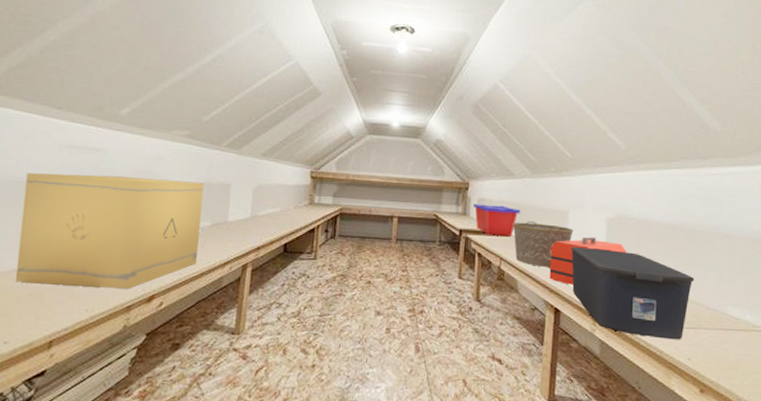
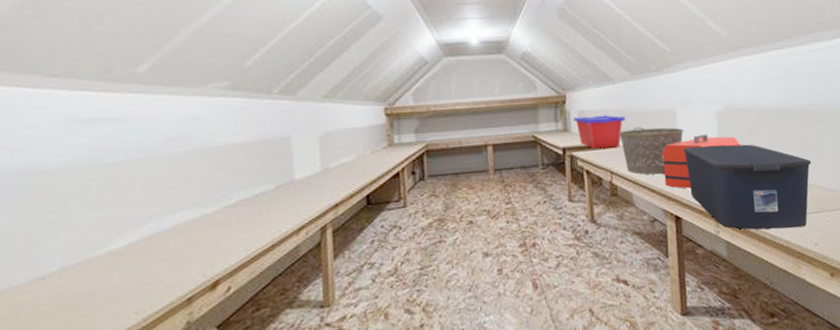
cardboard box: present [15,172,204,289] -> none [26,140,266,295]

